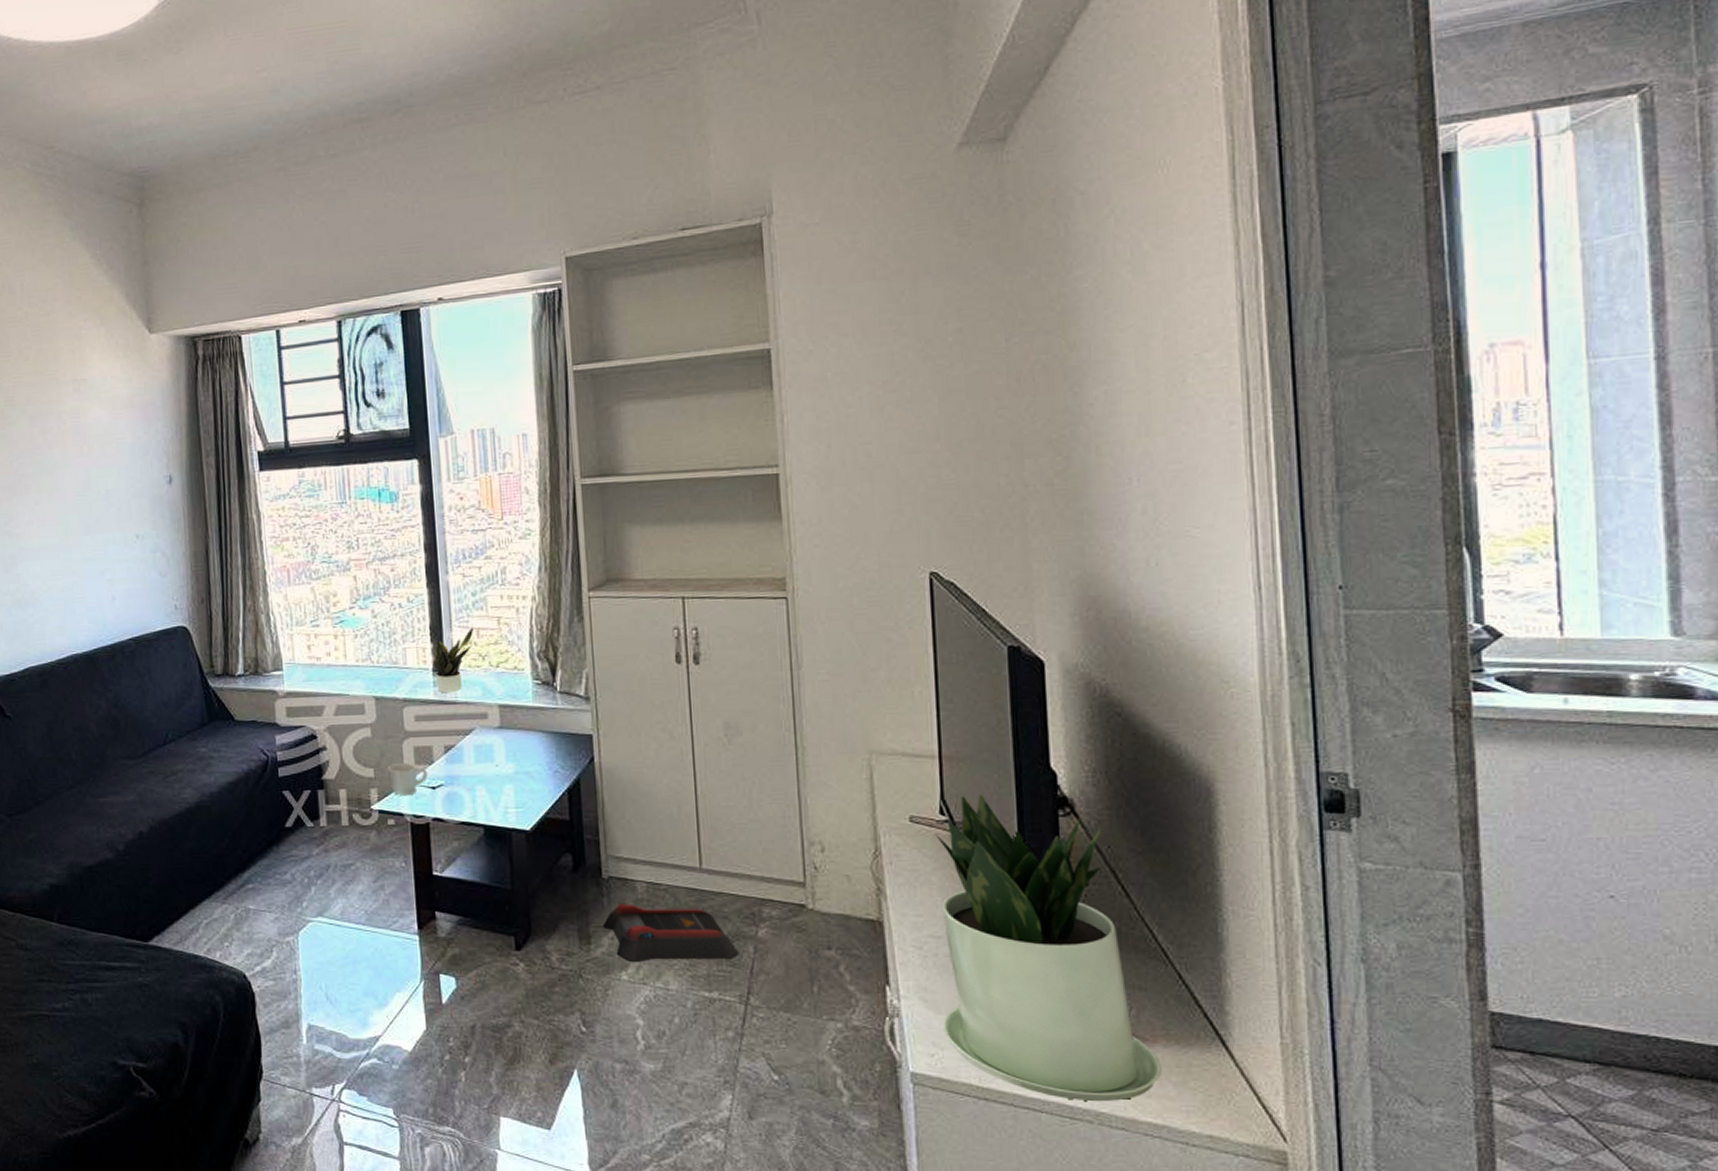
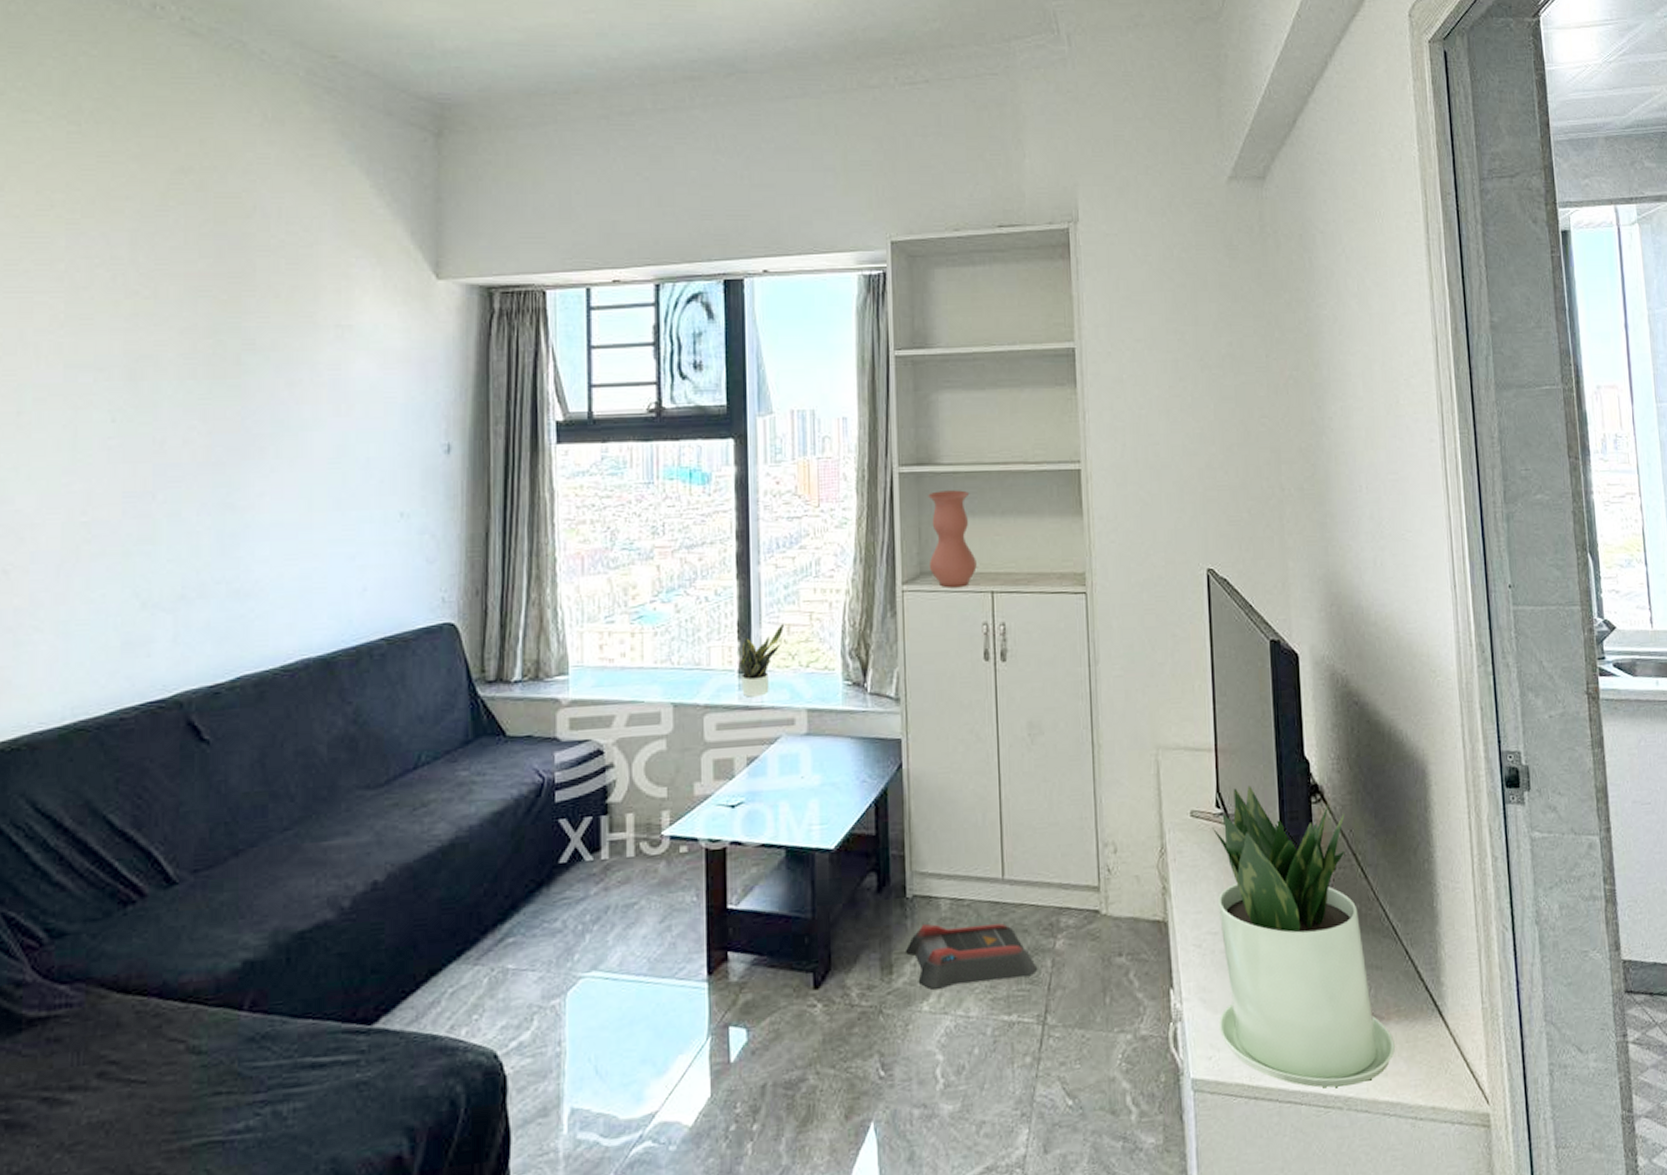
mug: present [388,762,428,796] -> none [684,778,728,818]
vase: none [612,499,666,595] -> present [928,490,977,589]

